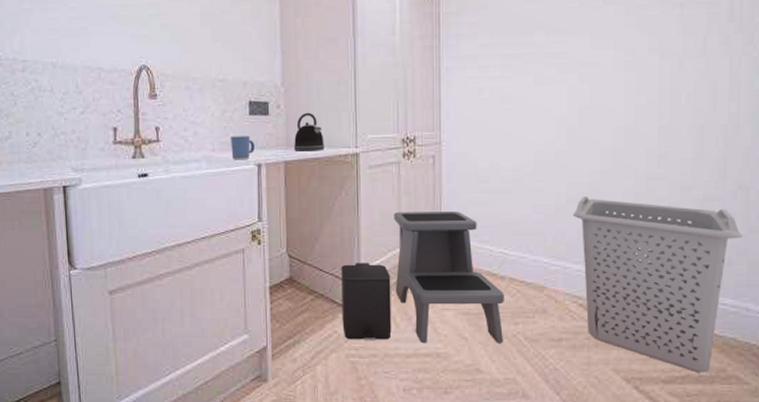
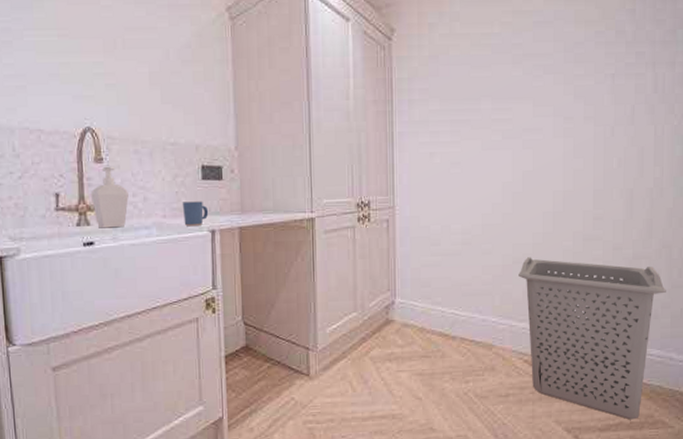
soap bottle: none [145,102,180,161] -> present [90,166,129,228]
kettle: present [293,112,324,152] -> none [248,177,280,217]
pedal bin: present [341,263,392,341] -> none [298,328,348,407]
step stool: present [394,211,504,343] -> none [350,274,456,405]

